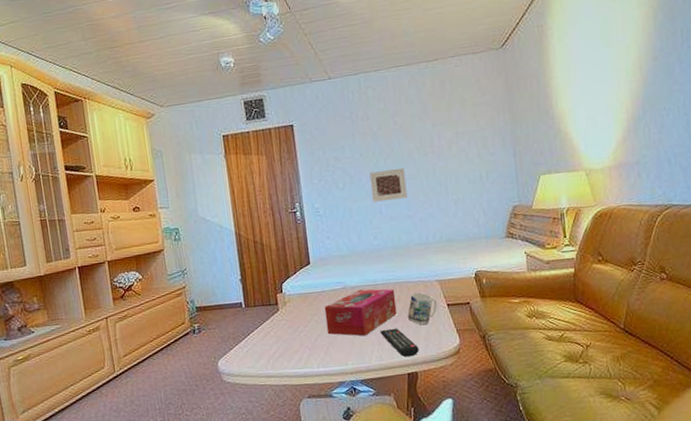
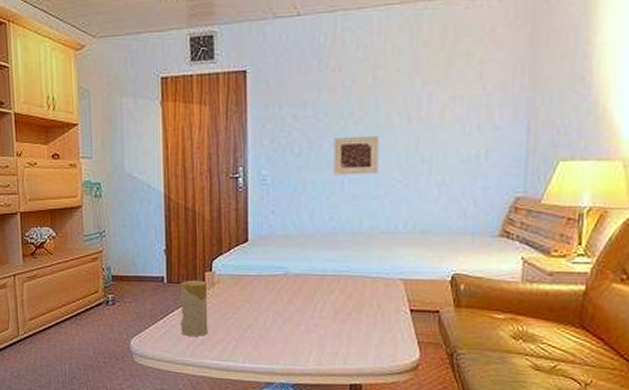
candle: none [256,301,285,351] -> present [180,280,208,336]
tissue box: present [324,289,397,337] -> none [259,279,347,334]
remote control: present [380,328,419,357] -> none [322,329,368,366]
mug: present [407,292,437,325] -> none [357,291,397,331]

